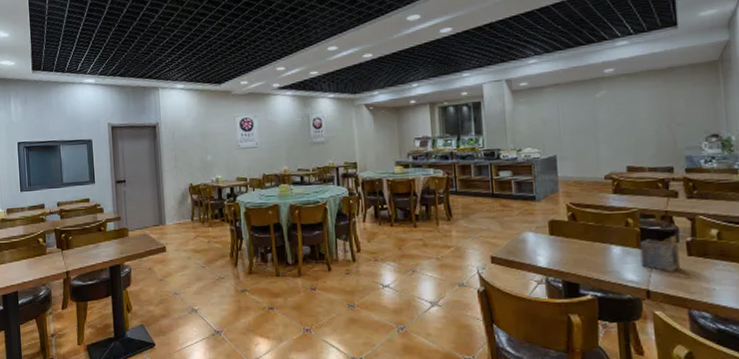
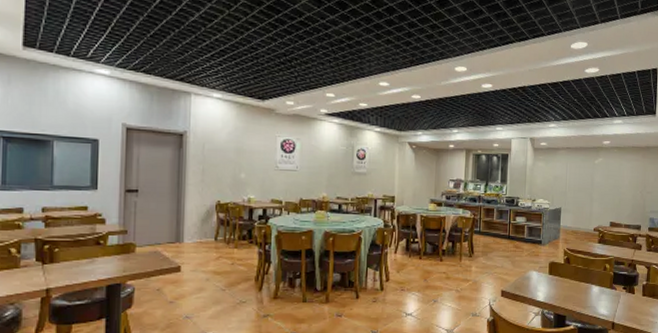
napkin holder: present [639,235,680,272] -> none [611,279,637,308]

